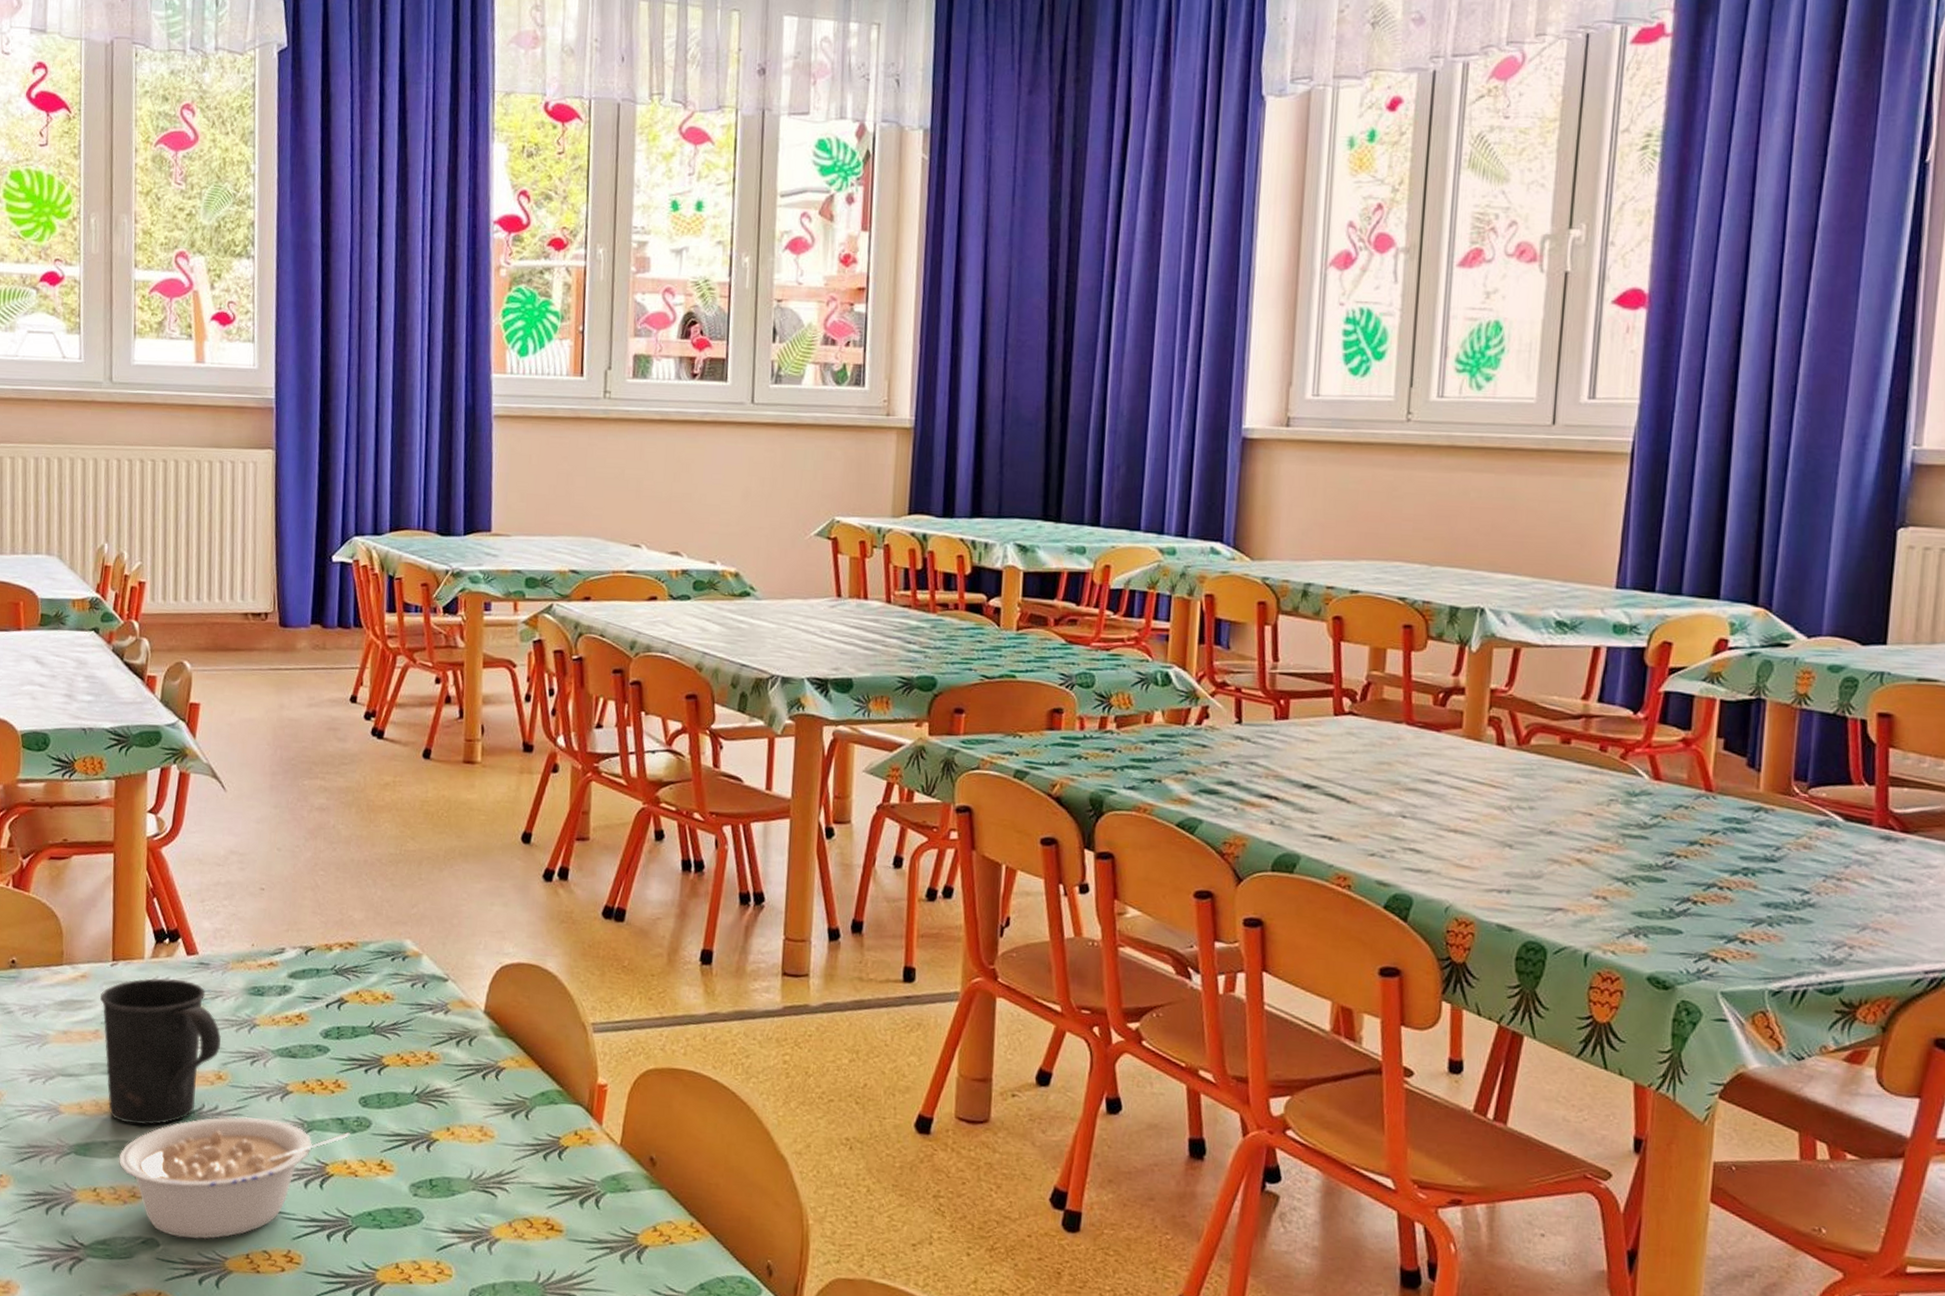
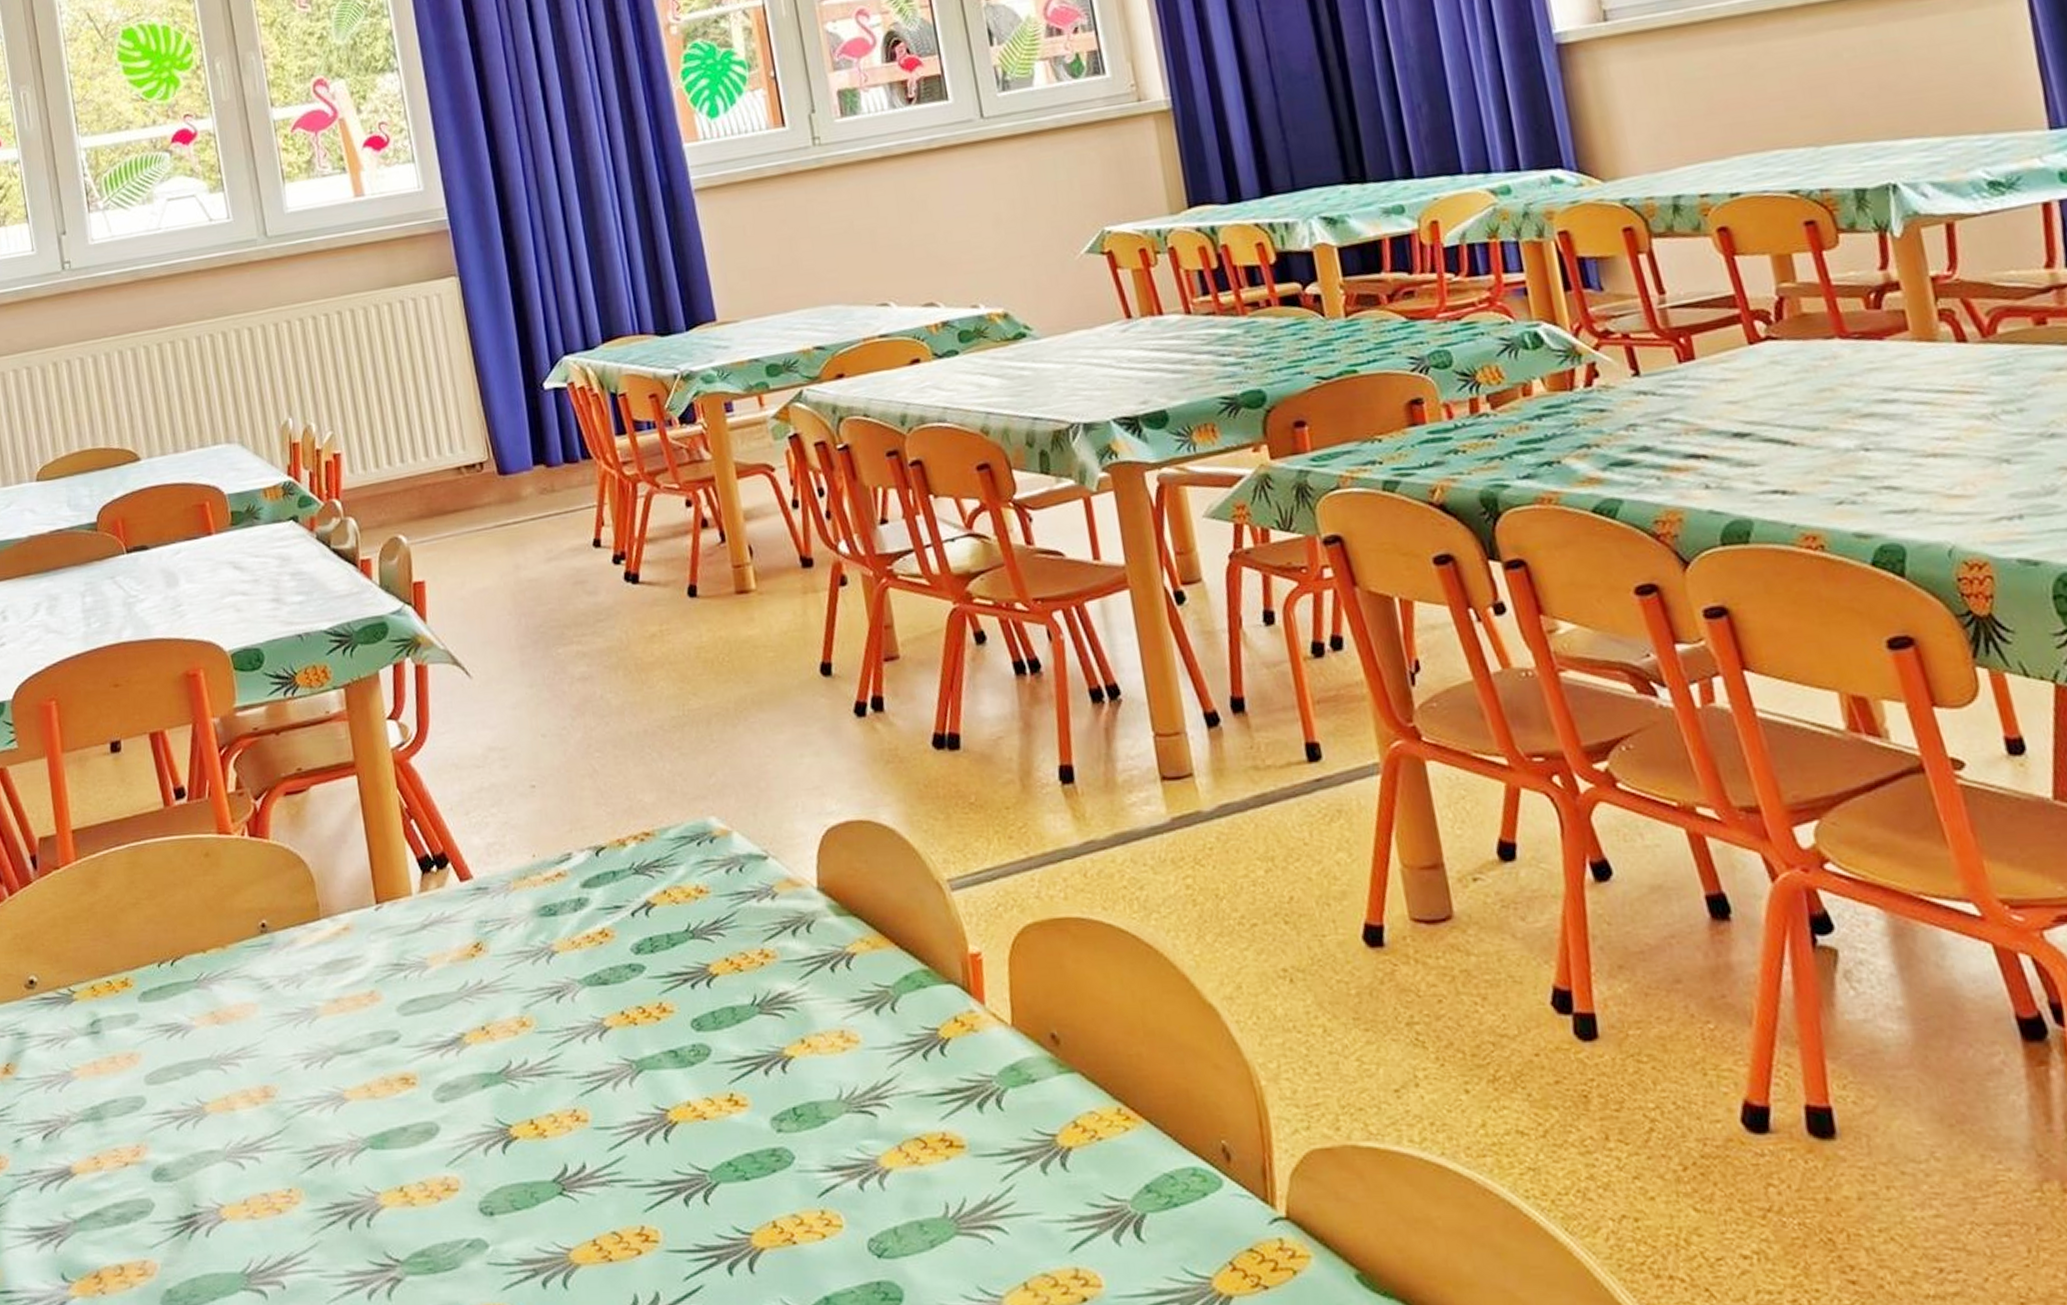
mug: present [99,978,221,1126] -> none [368,913,519,1100]
legume: present [118,1116,350,1240] -> none [422,1065,688,1232]

